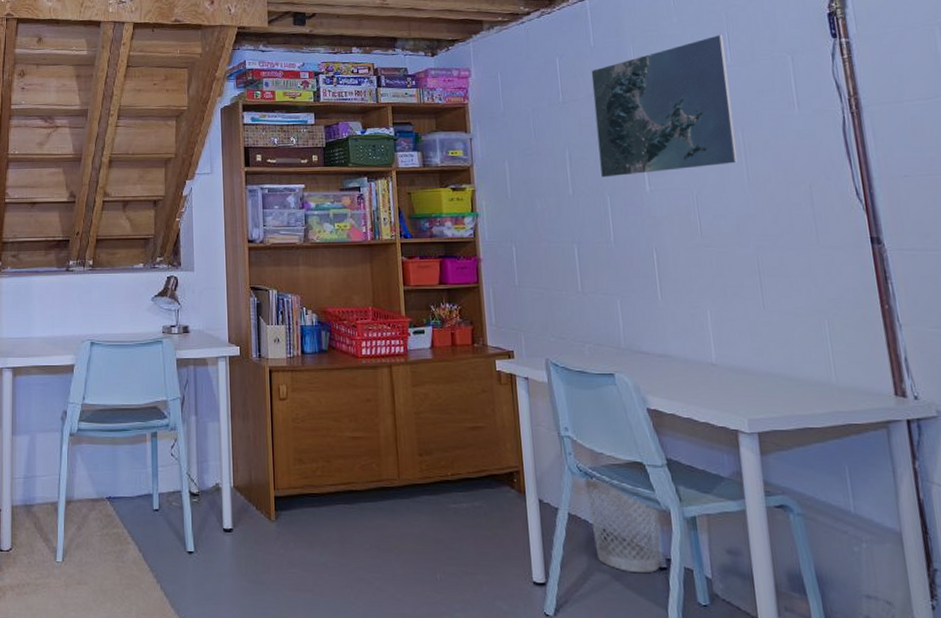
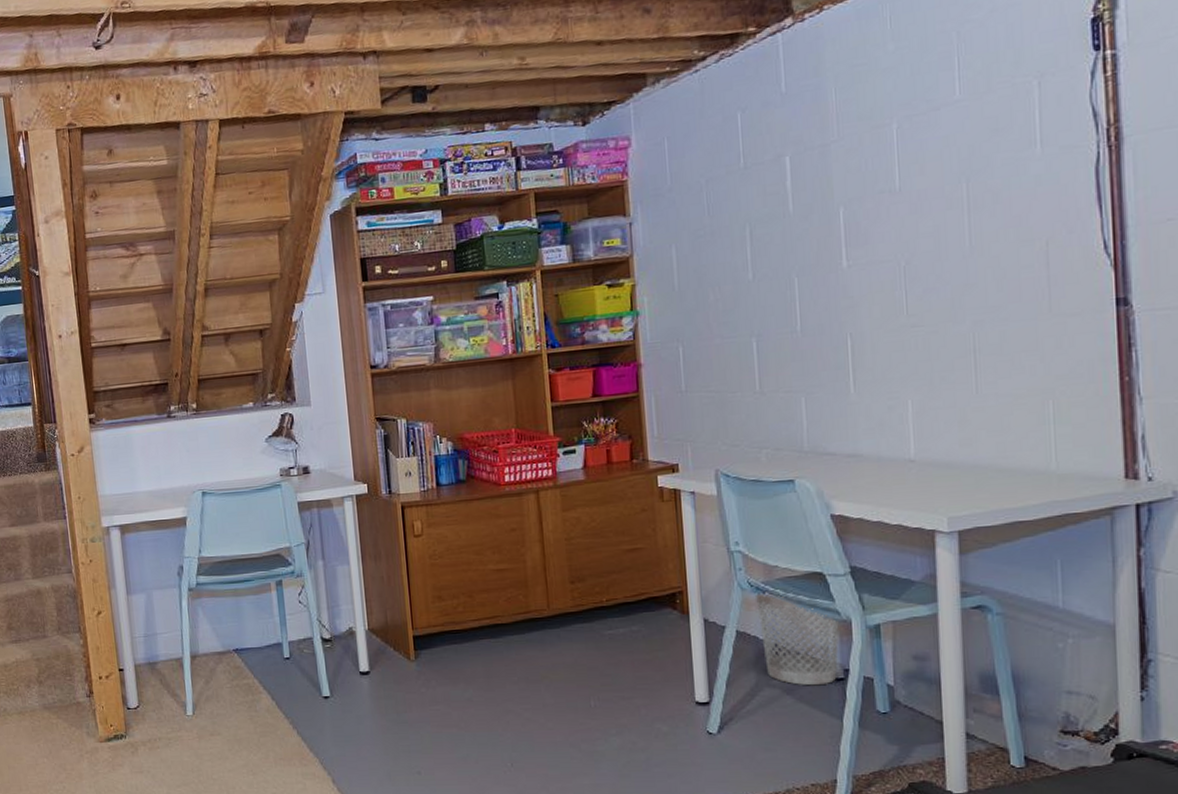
map: present [591,35,738,178] -> none [781,61,959,256]

